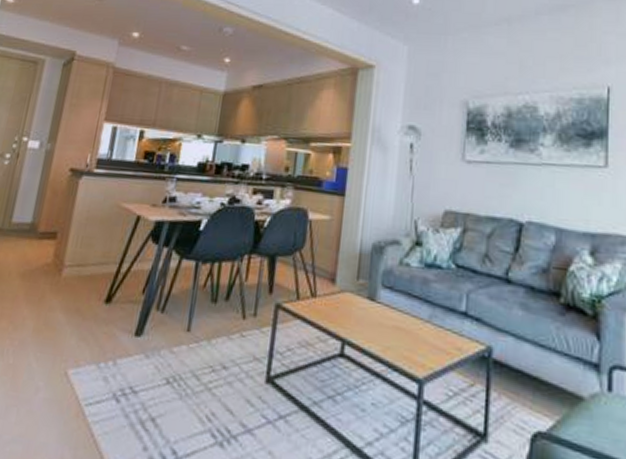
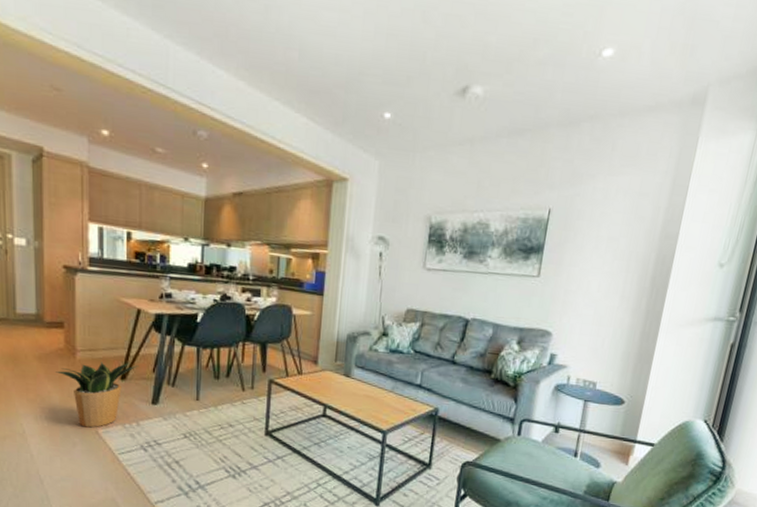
potted plant: none [36,280,127,368] -> present [56,362,138,428]

